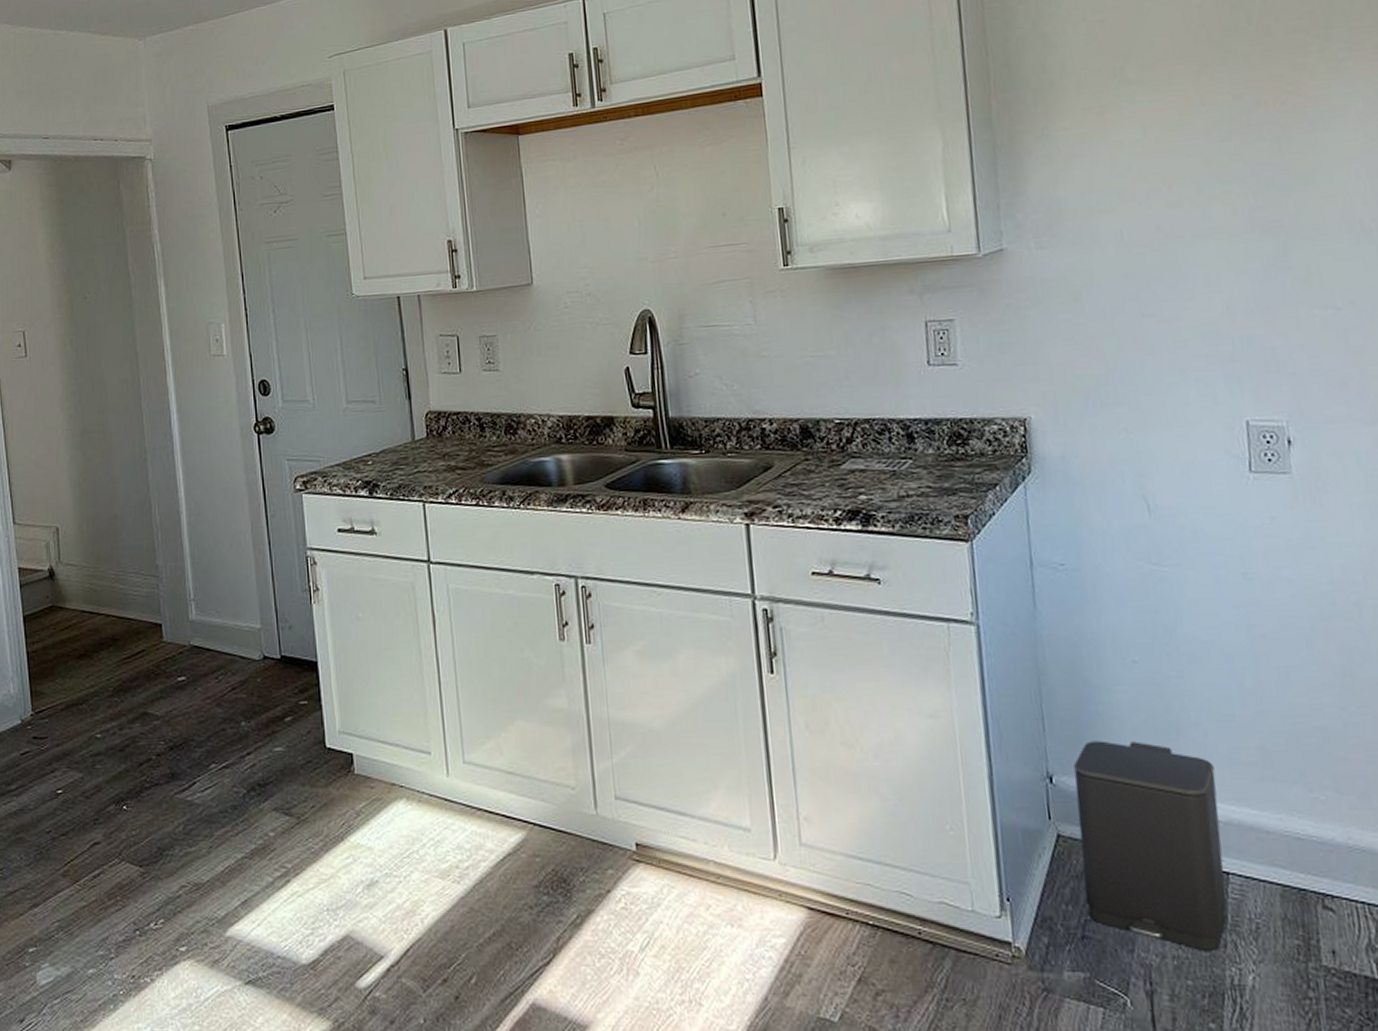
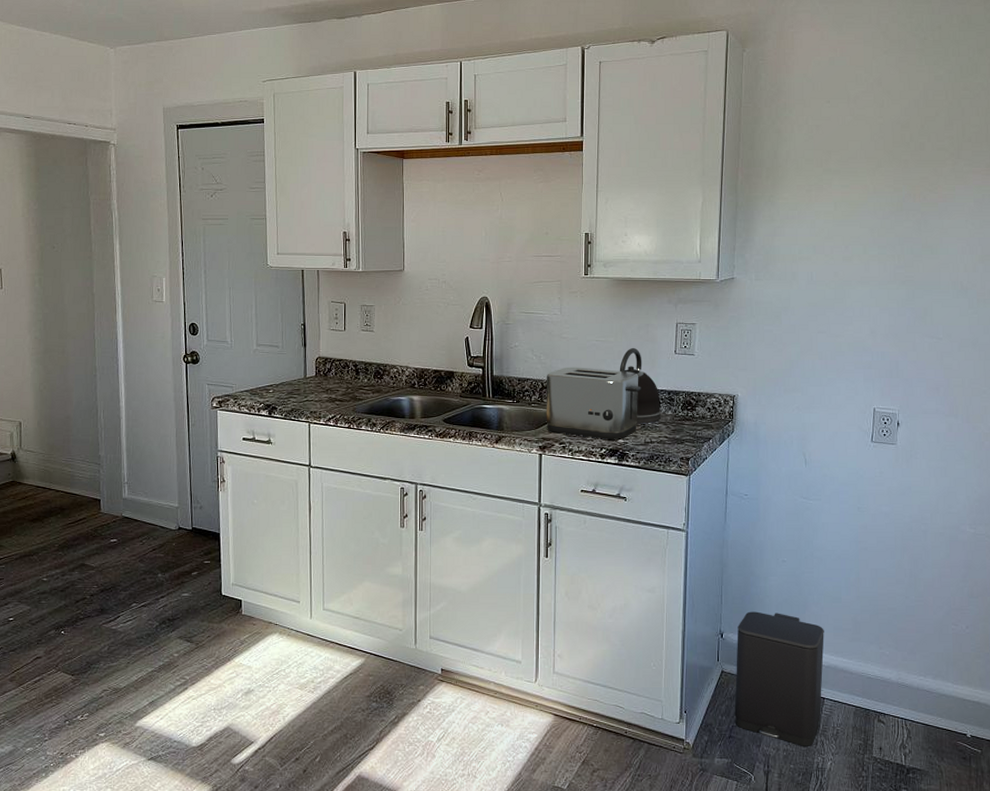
toaster: none [744,395,885,498] -> present [546,367,641,441]
kettle: none [848,361,919,471] -> present [619,347,662,424]

